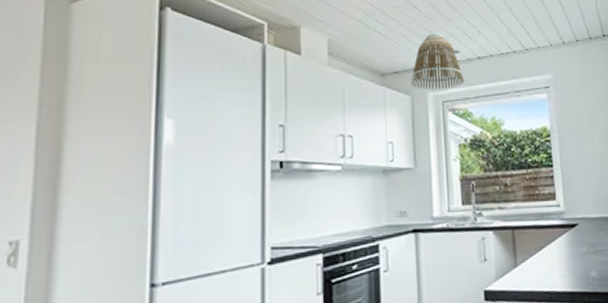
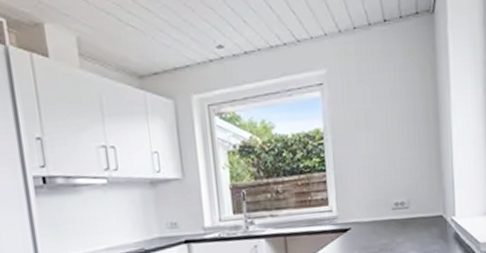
lamp shade: present [411,33,464,89] -> none [172,25,231,92]

